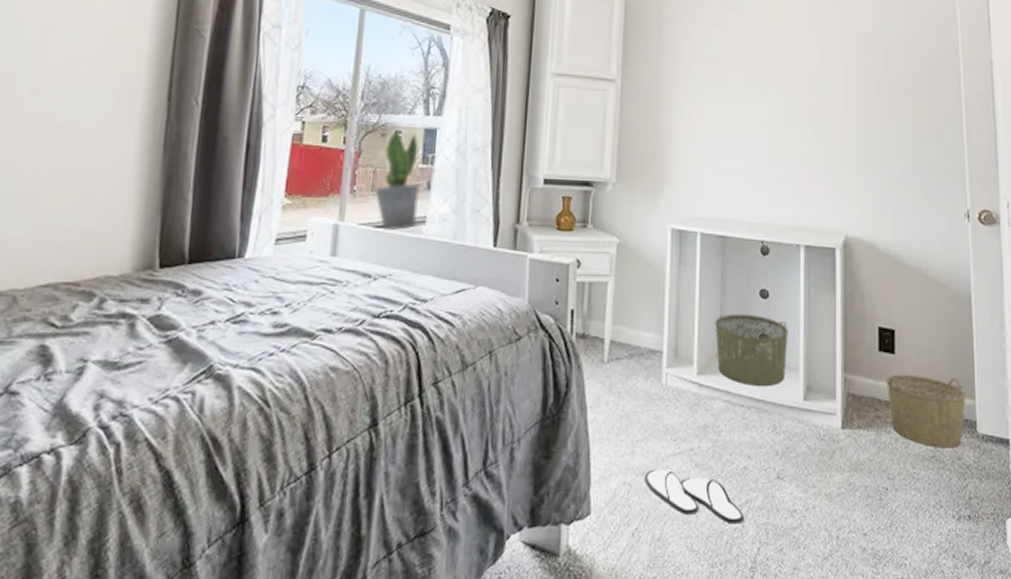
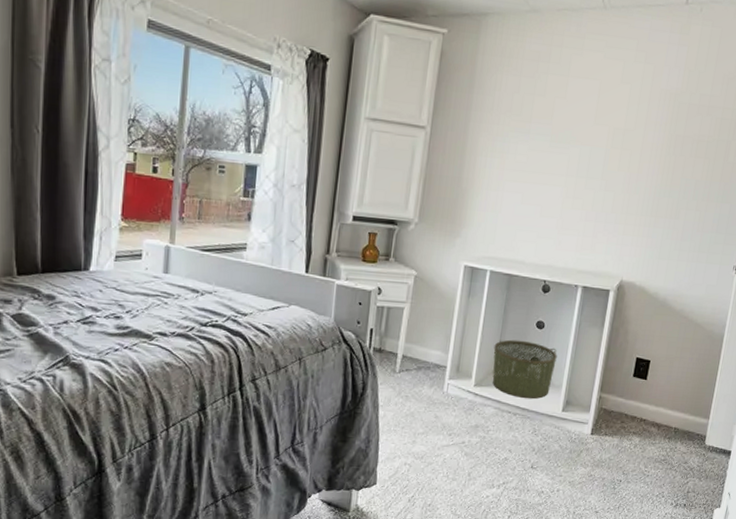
potted plant: present [374,128,419,231] -> none [201,162,241,254]
slippers: present [644,468,745,524] -> none [422,455,501,498]
basket: present [885,374,966,448] -> none [633,395,702,455]

